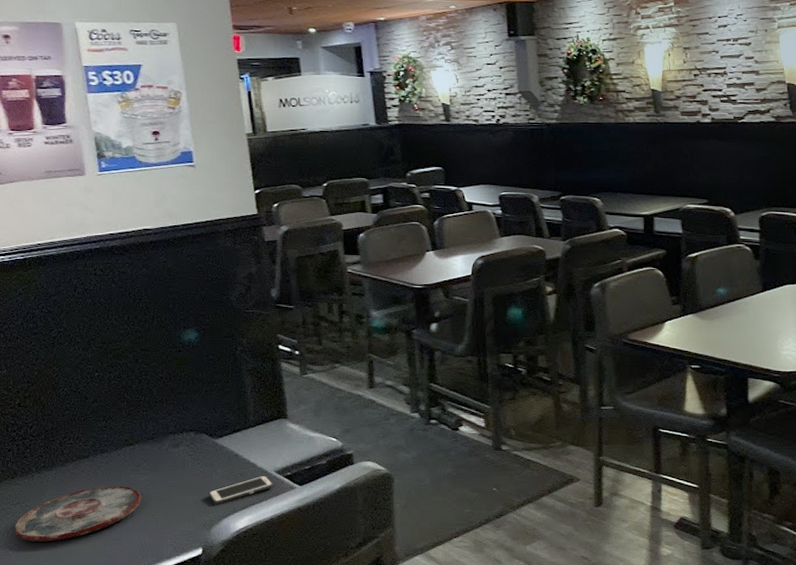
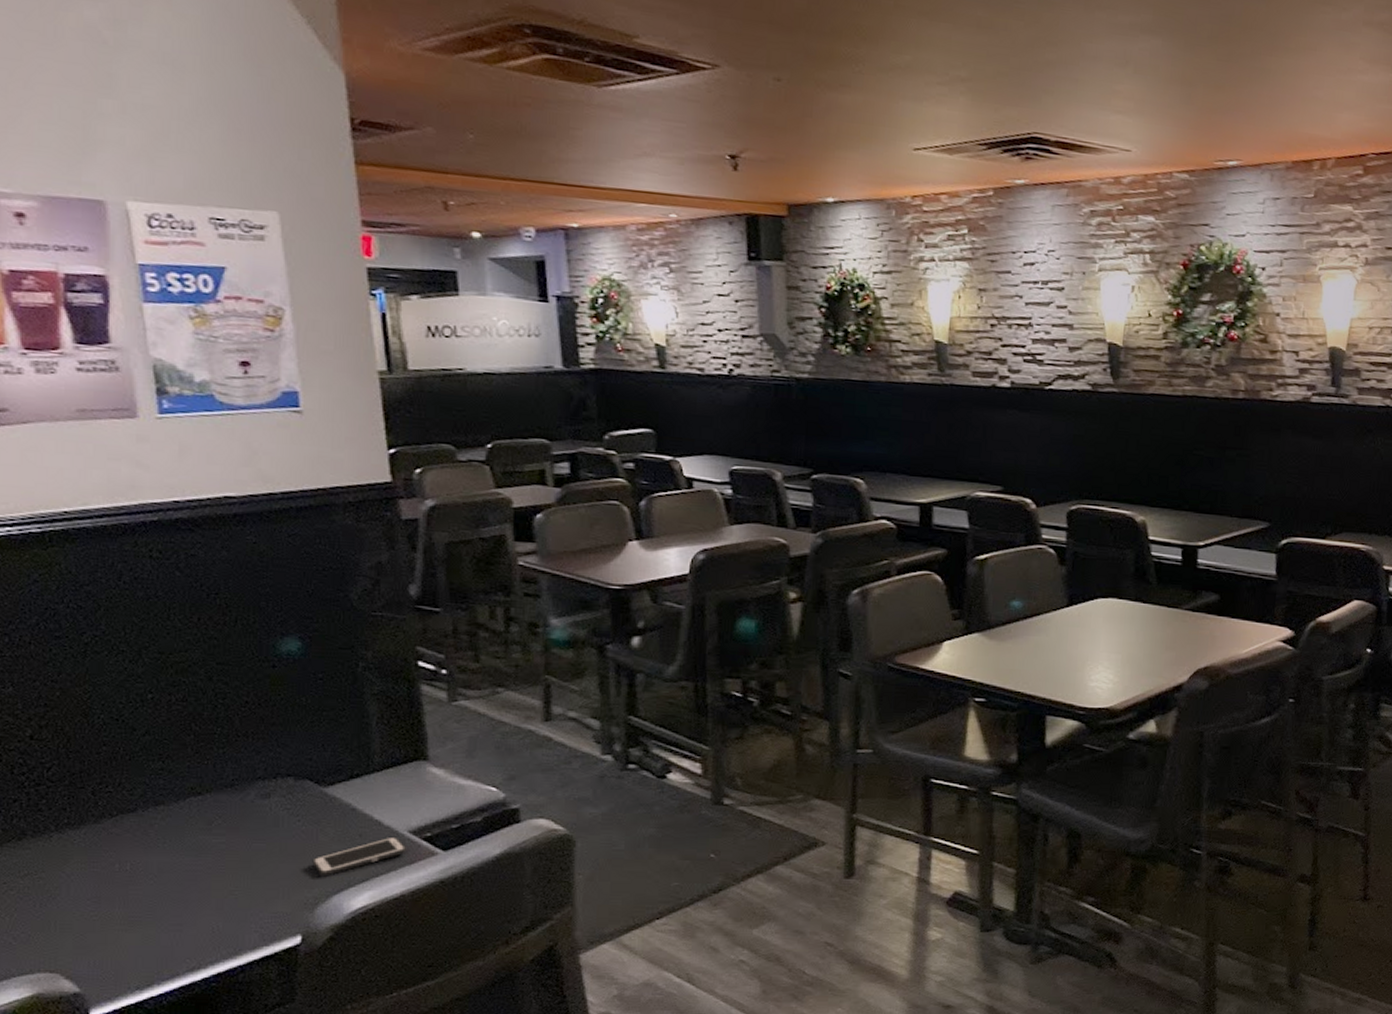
plate: present [14,486,141,542] -> none [20,851,213,928]

